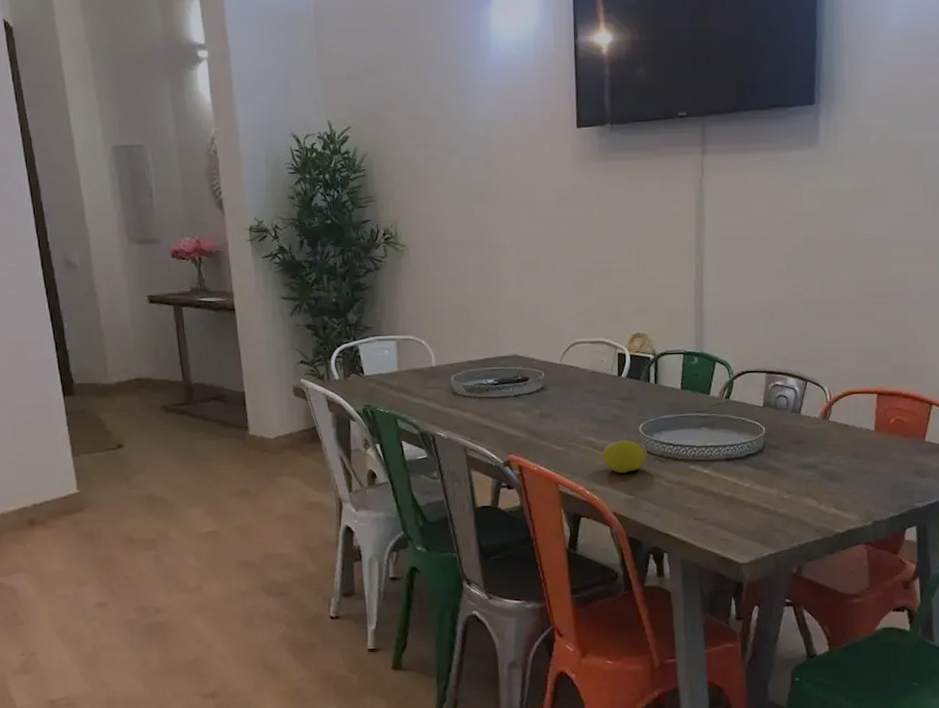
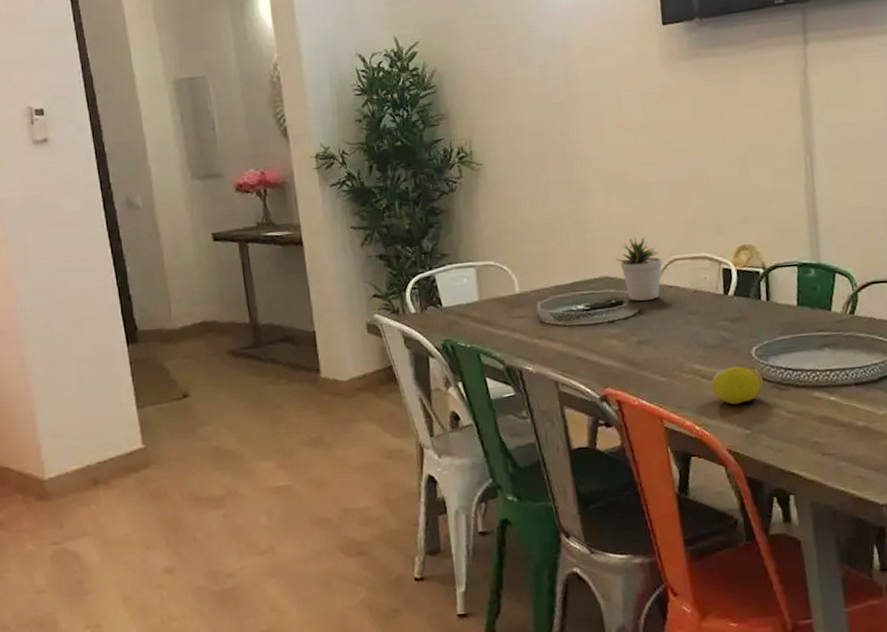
potted plant: none [523,320,565,378] -> present [615,236,662,301]

